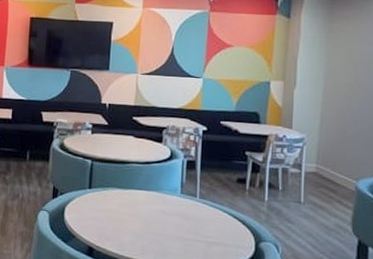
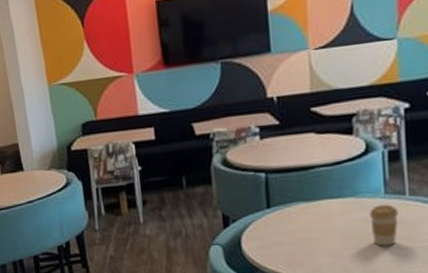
coffee cup: none [167,201,190,236] -> present [369,204,398,246]

